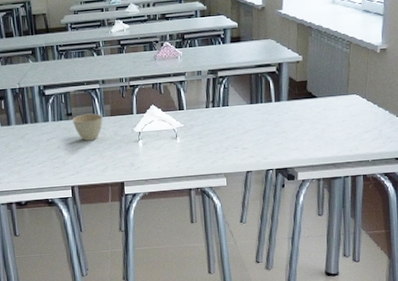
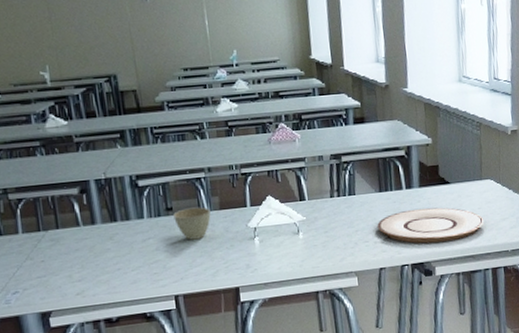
plate: none [247,119,347,151] -> present [377,207,484,243]

